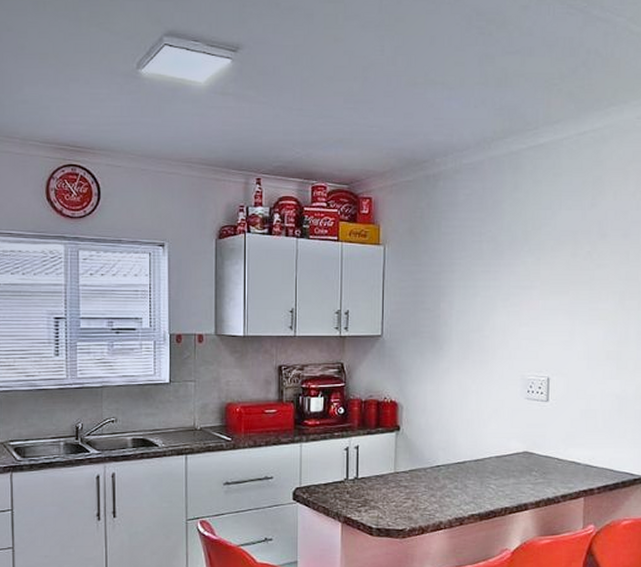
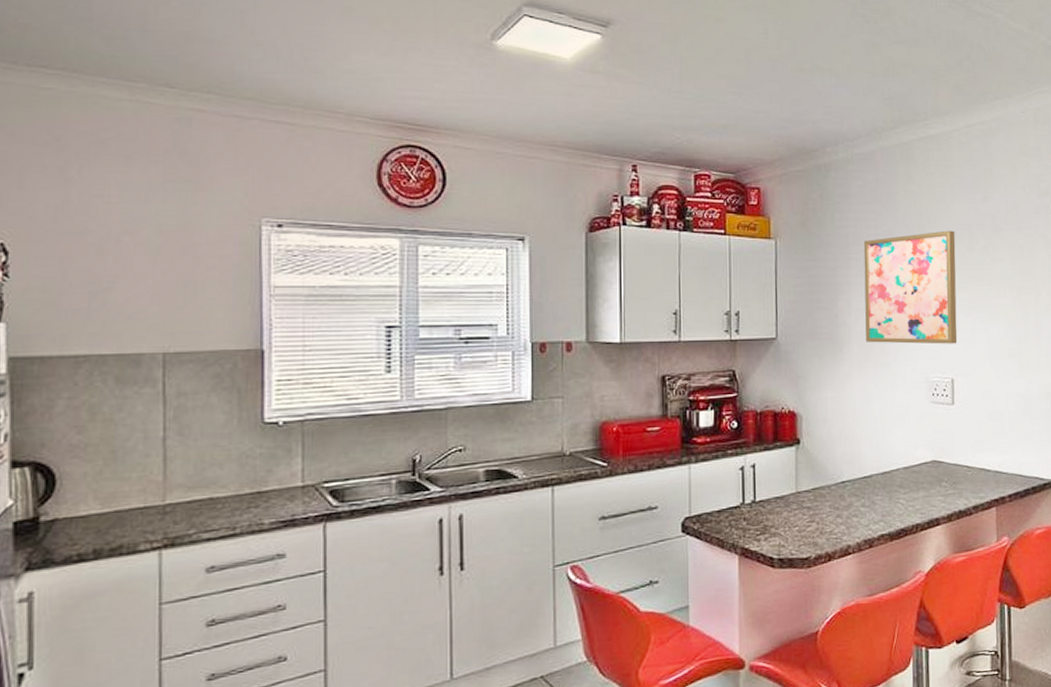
wall art: none [465,237,560,345] -> present [863,230,958,344]

